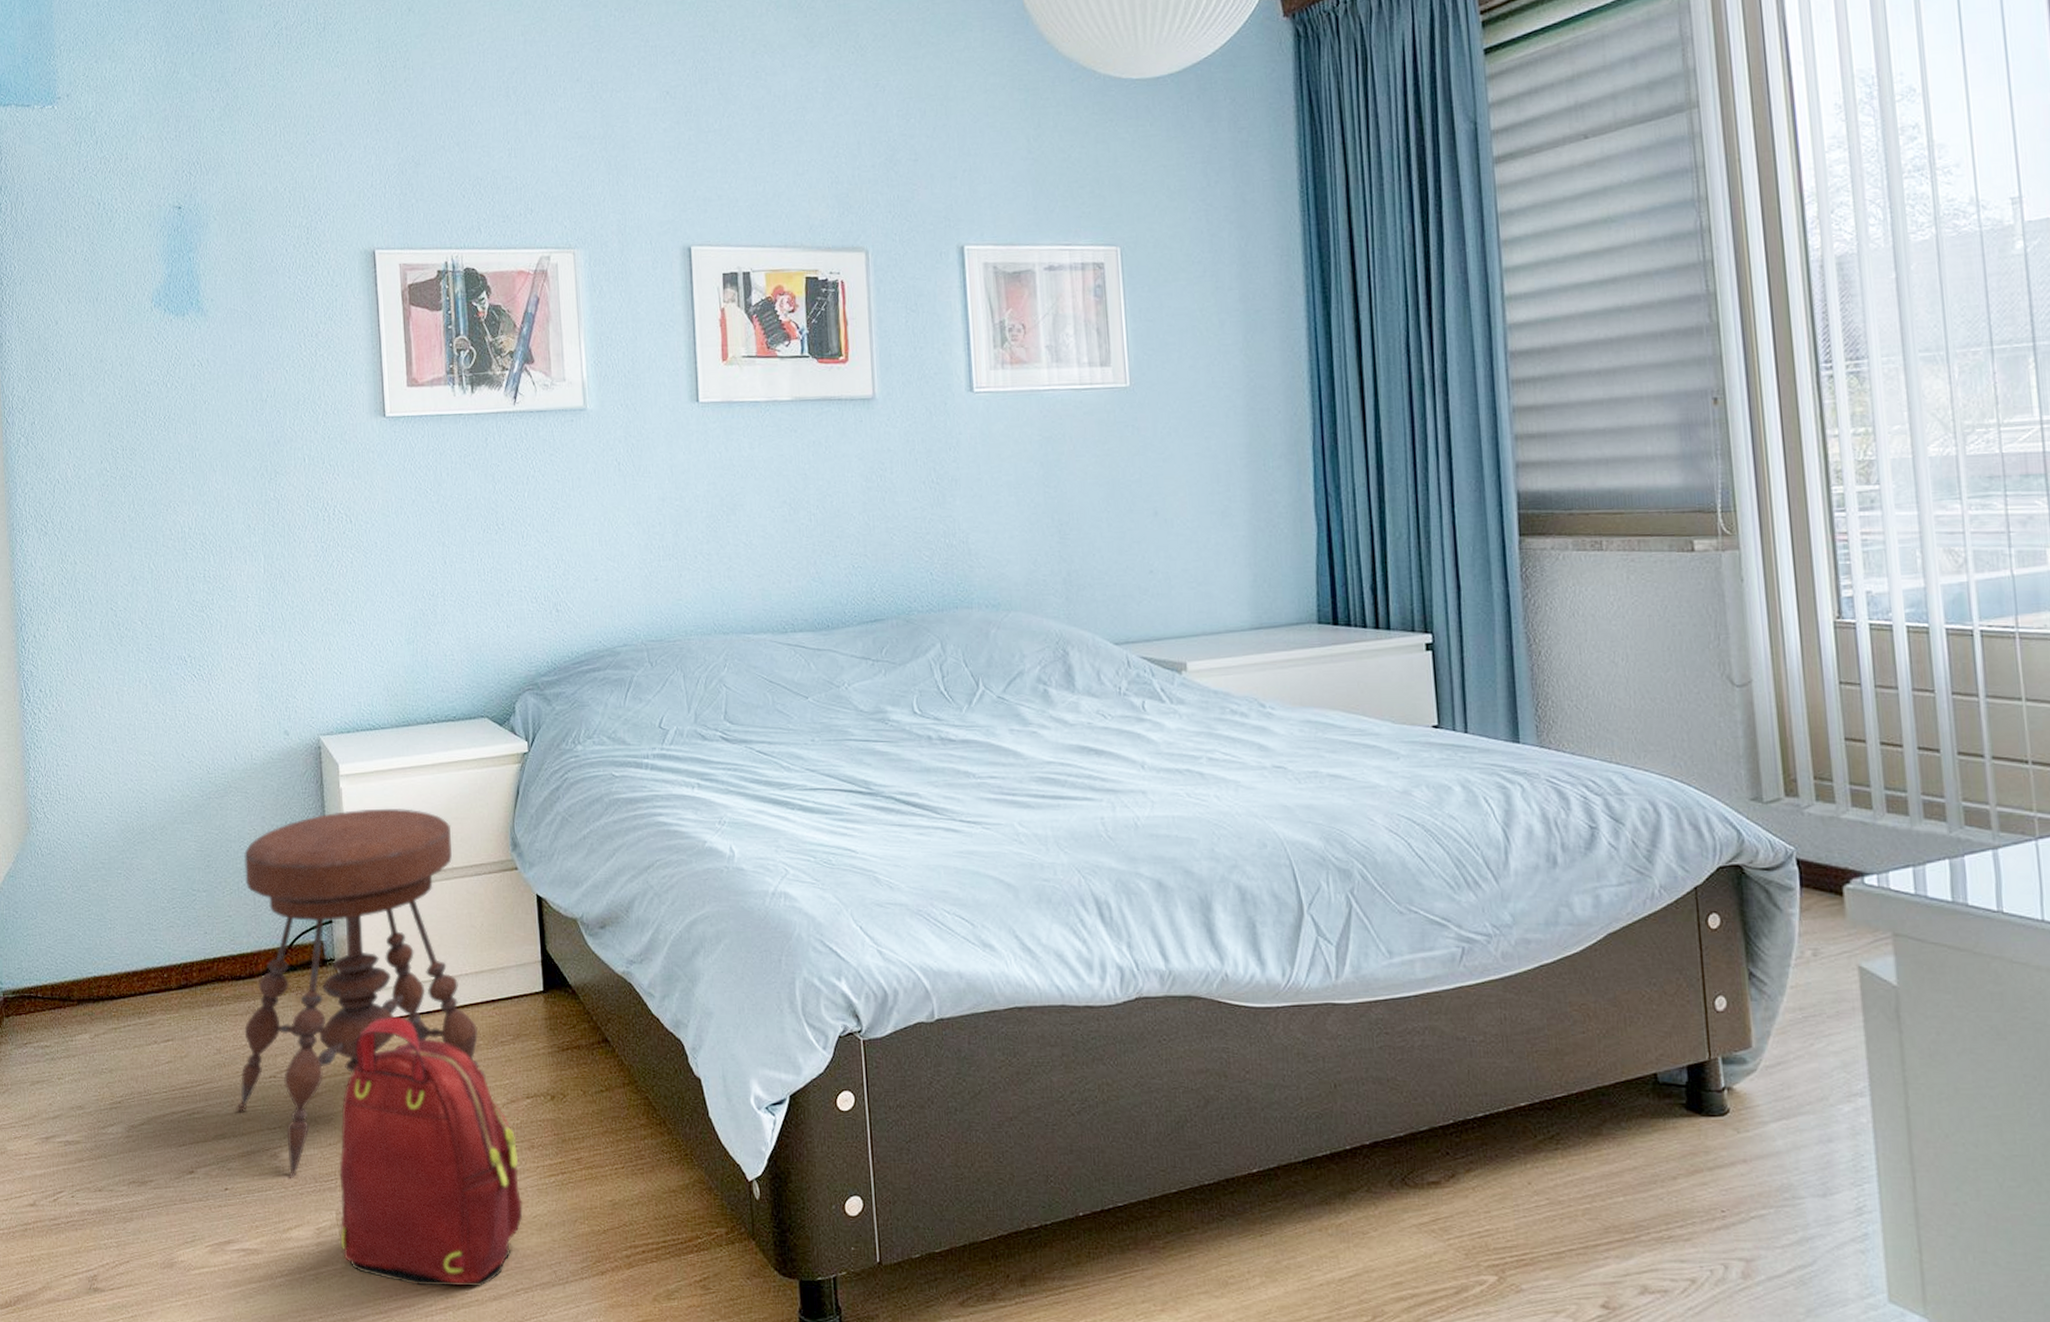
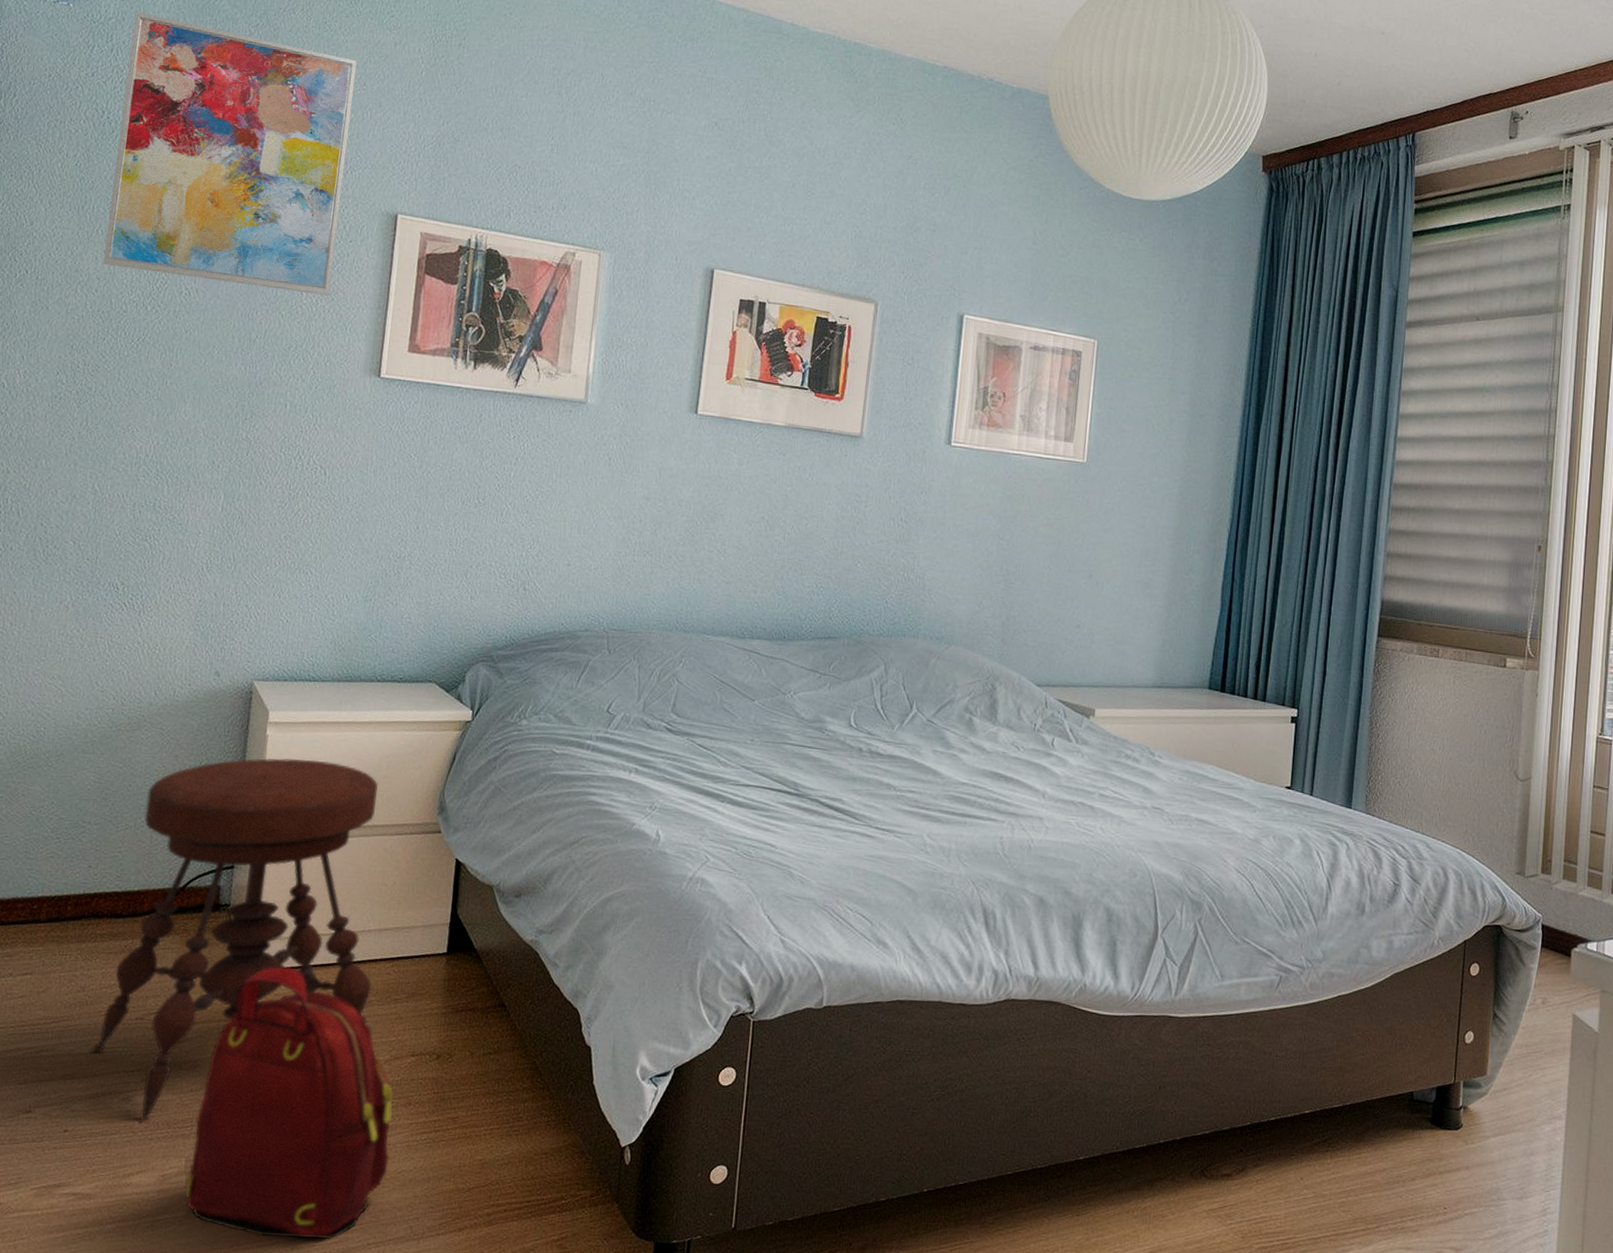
wall art: none [110,100,326,351] -> present [102,11,357,296]

